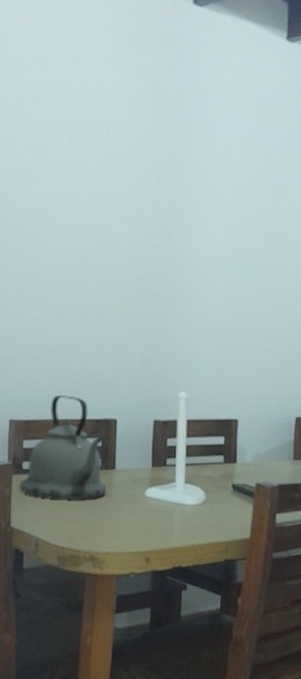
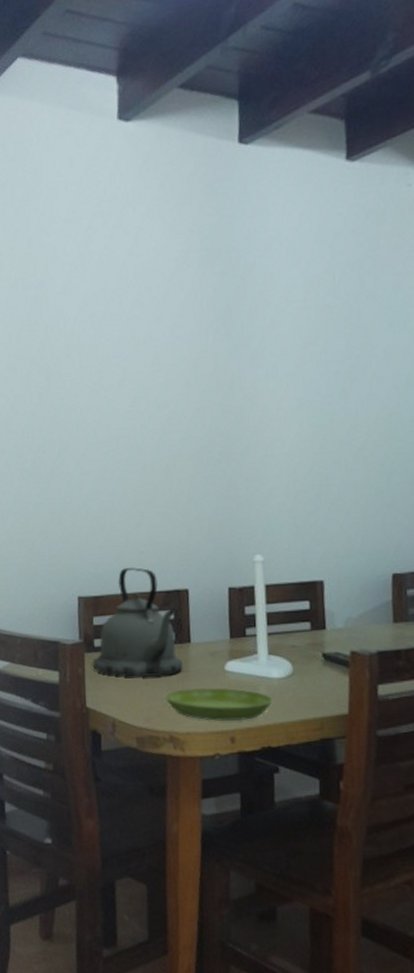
saucer: none [88,512,186,542] -> present [165,688,273,721]

